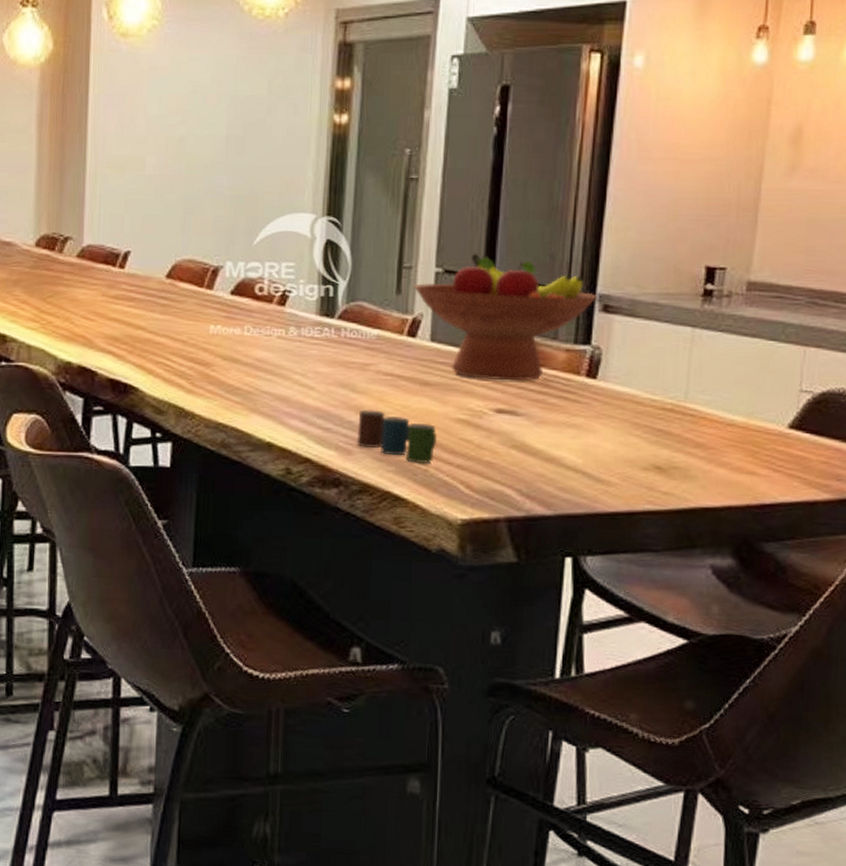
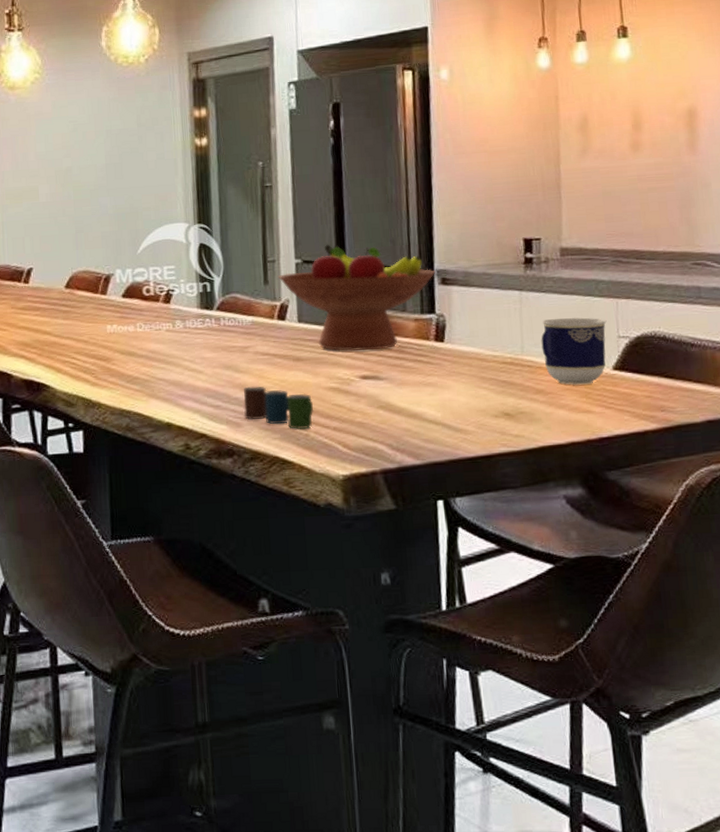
cup: none [709,362,790,442] -> present [541,317,607,385]

